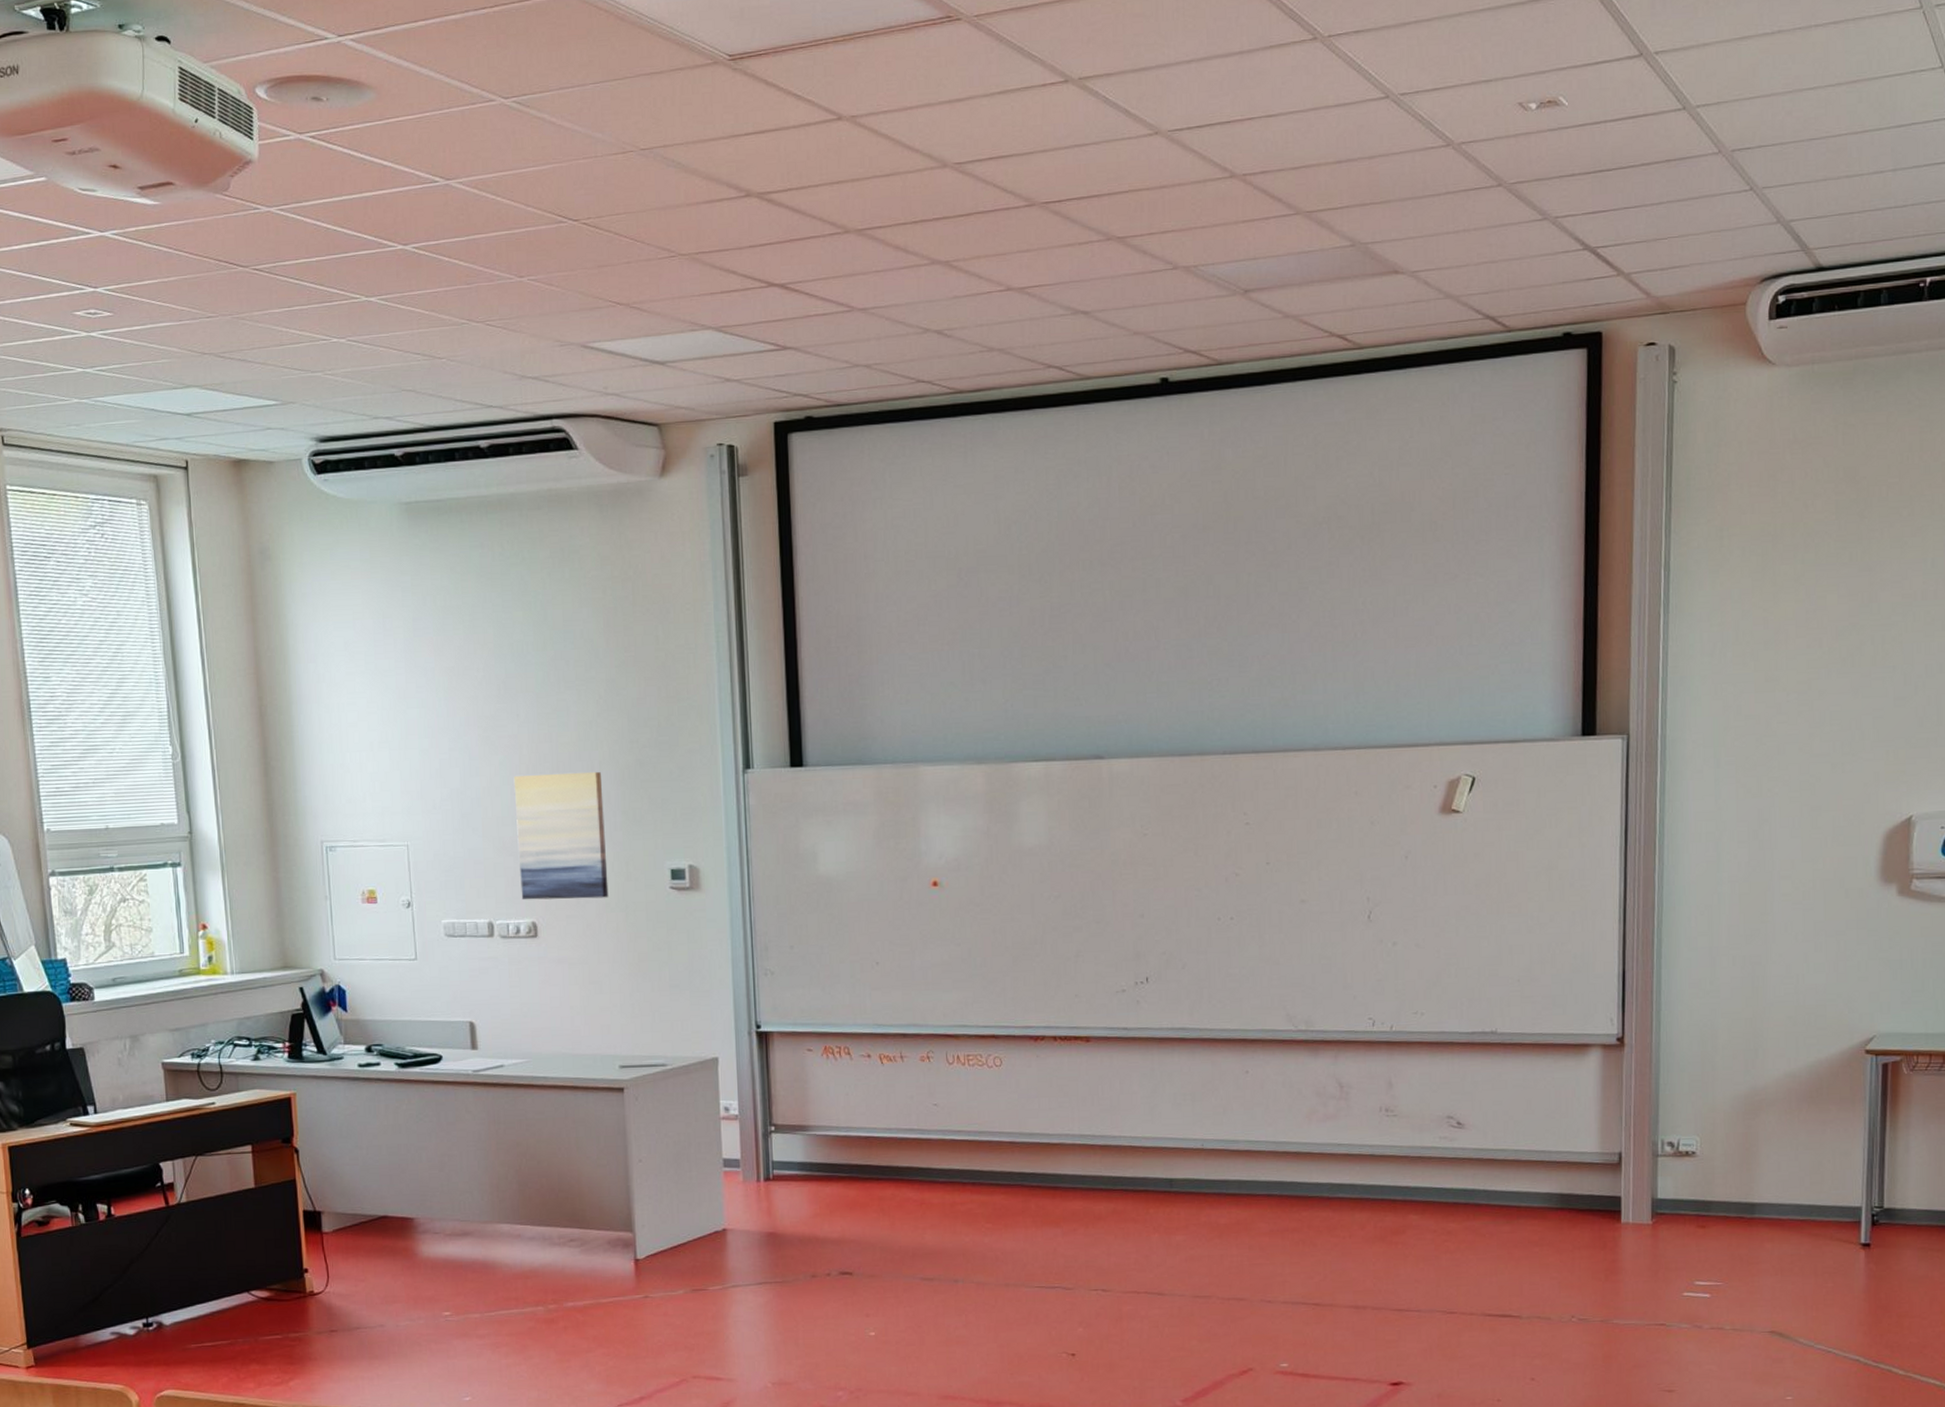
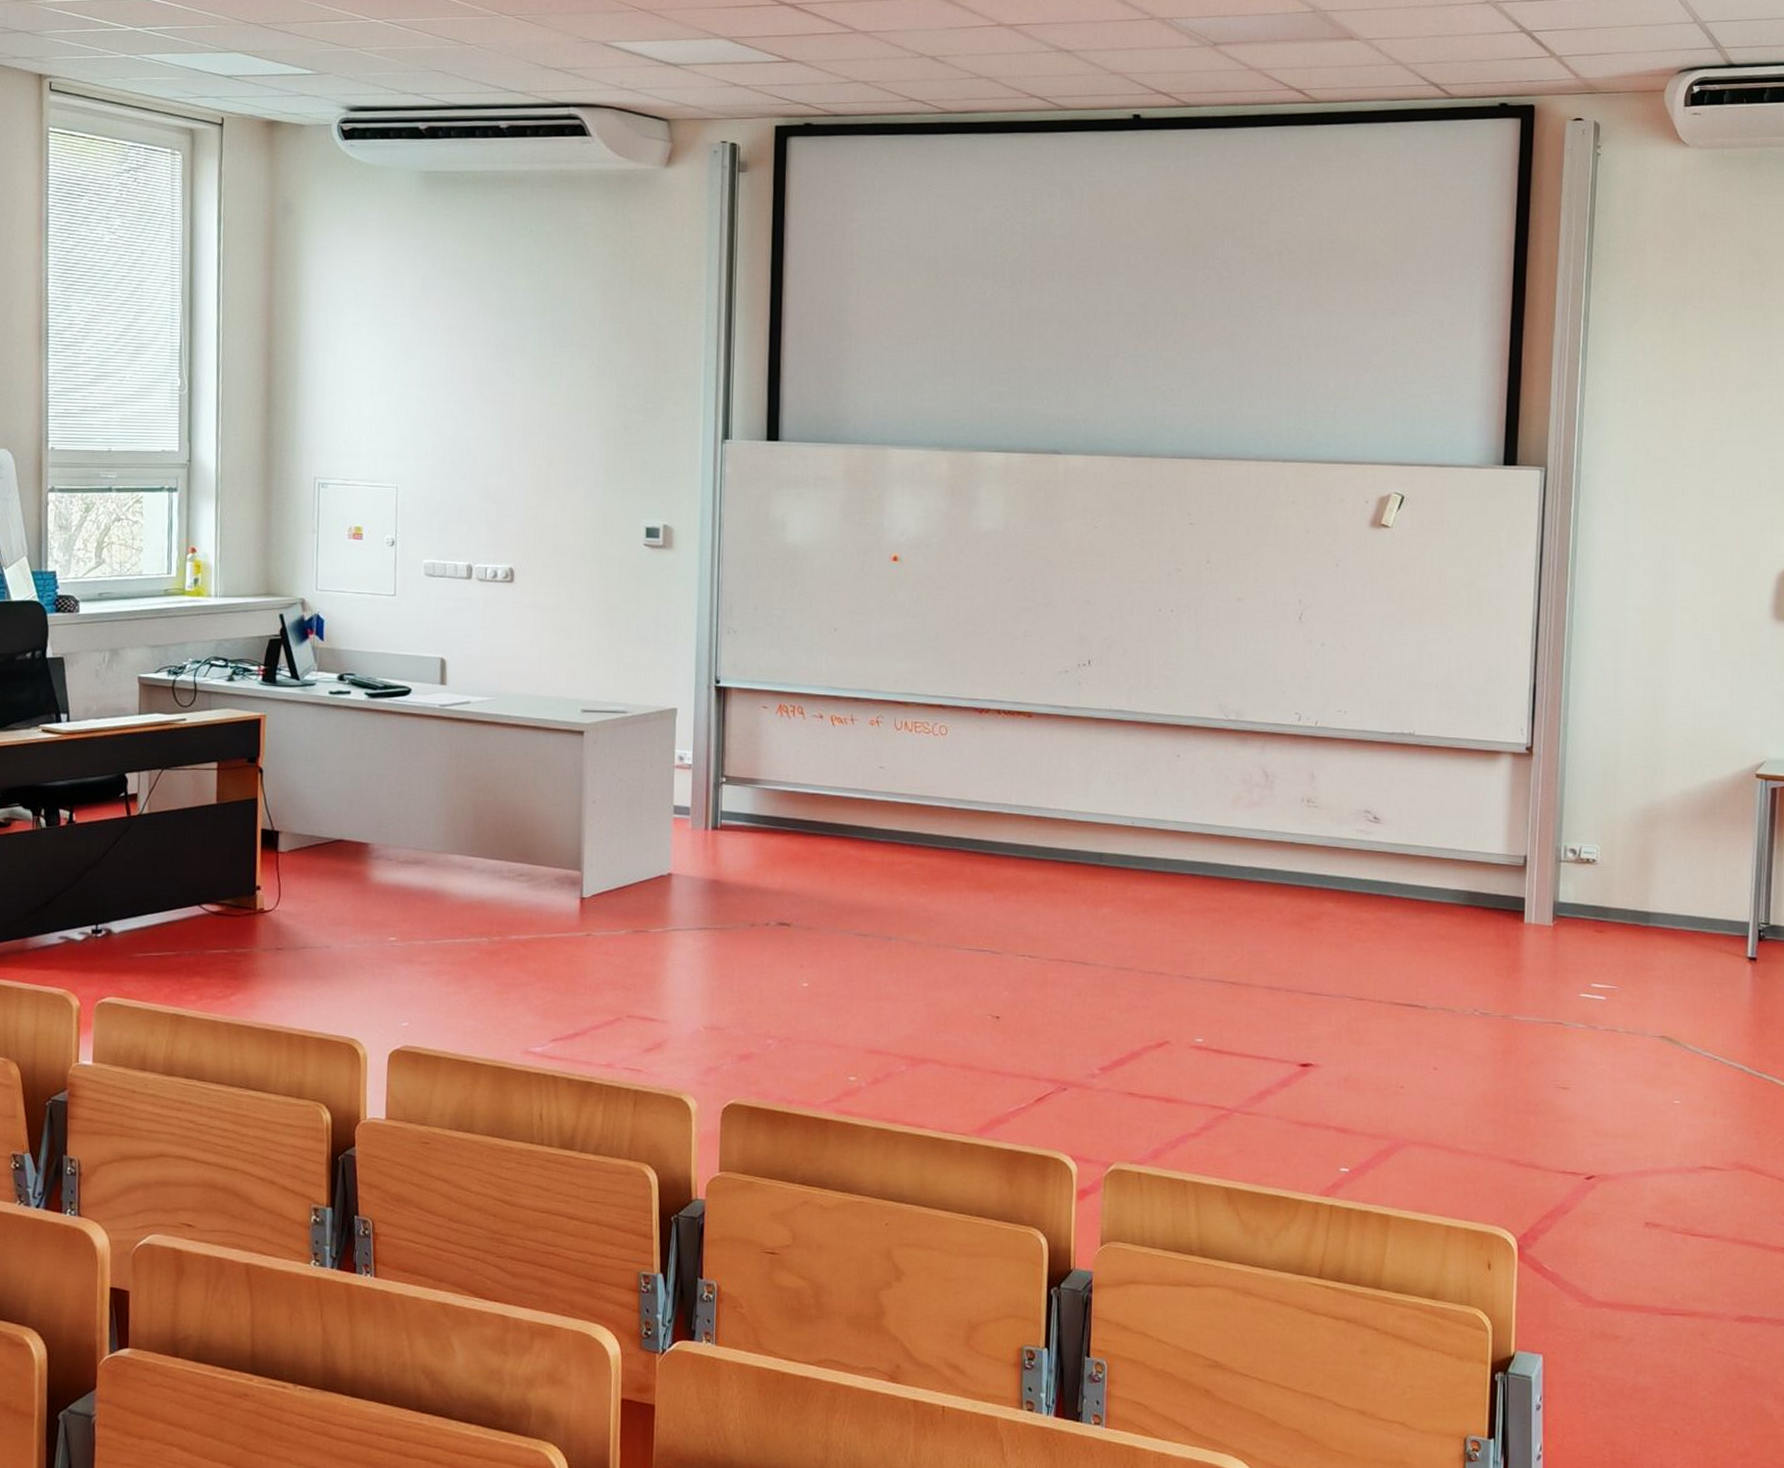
wall art: present [513,771,609,900] -> none [501,430,588,550]

